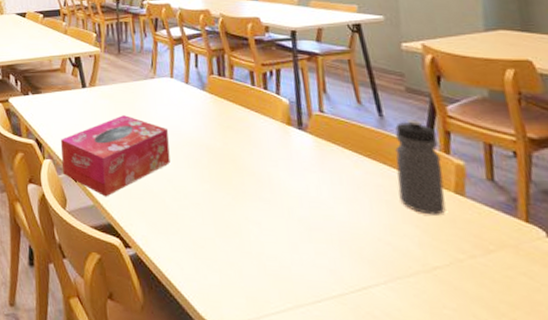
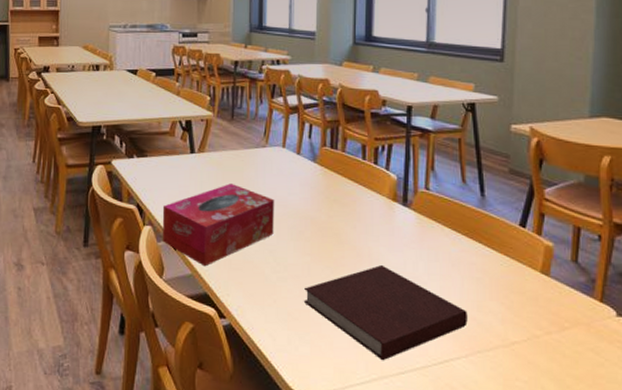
notebook: none [207,189,382,289] -> present [303,264,468,361]
water bottle: present [395,120,446,215] -> none [490,200,533,293]

